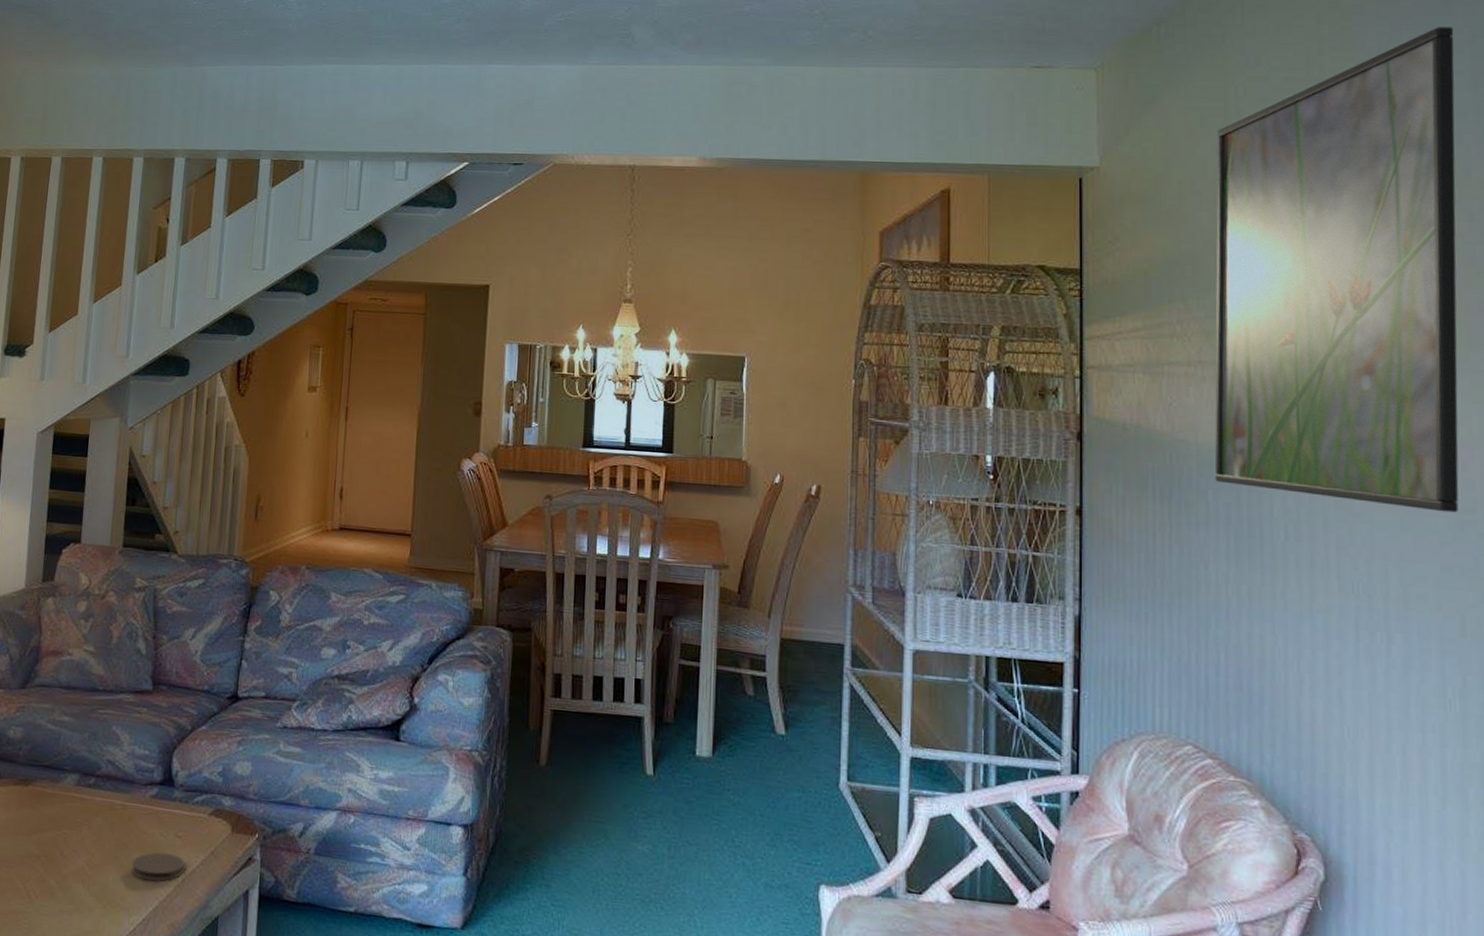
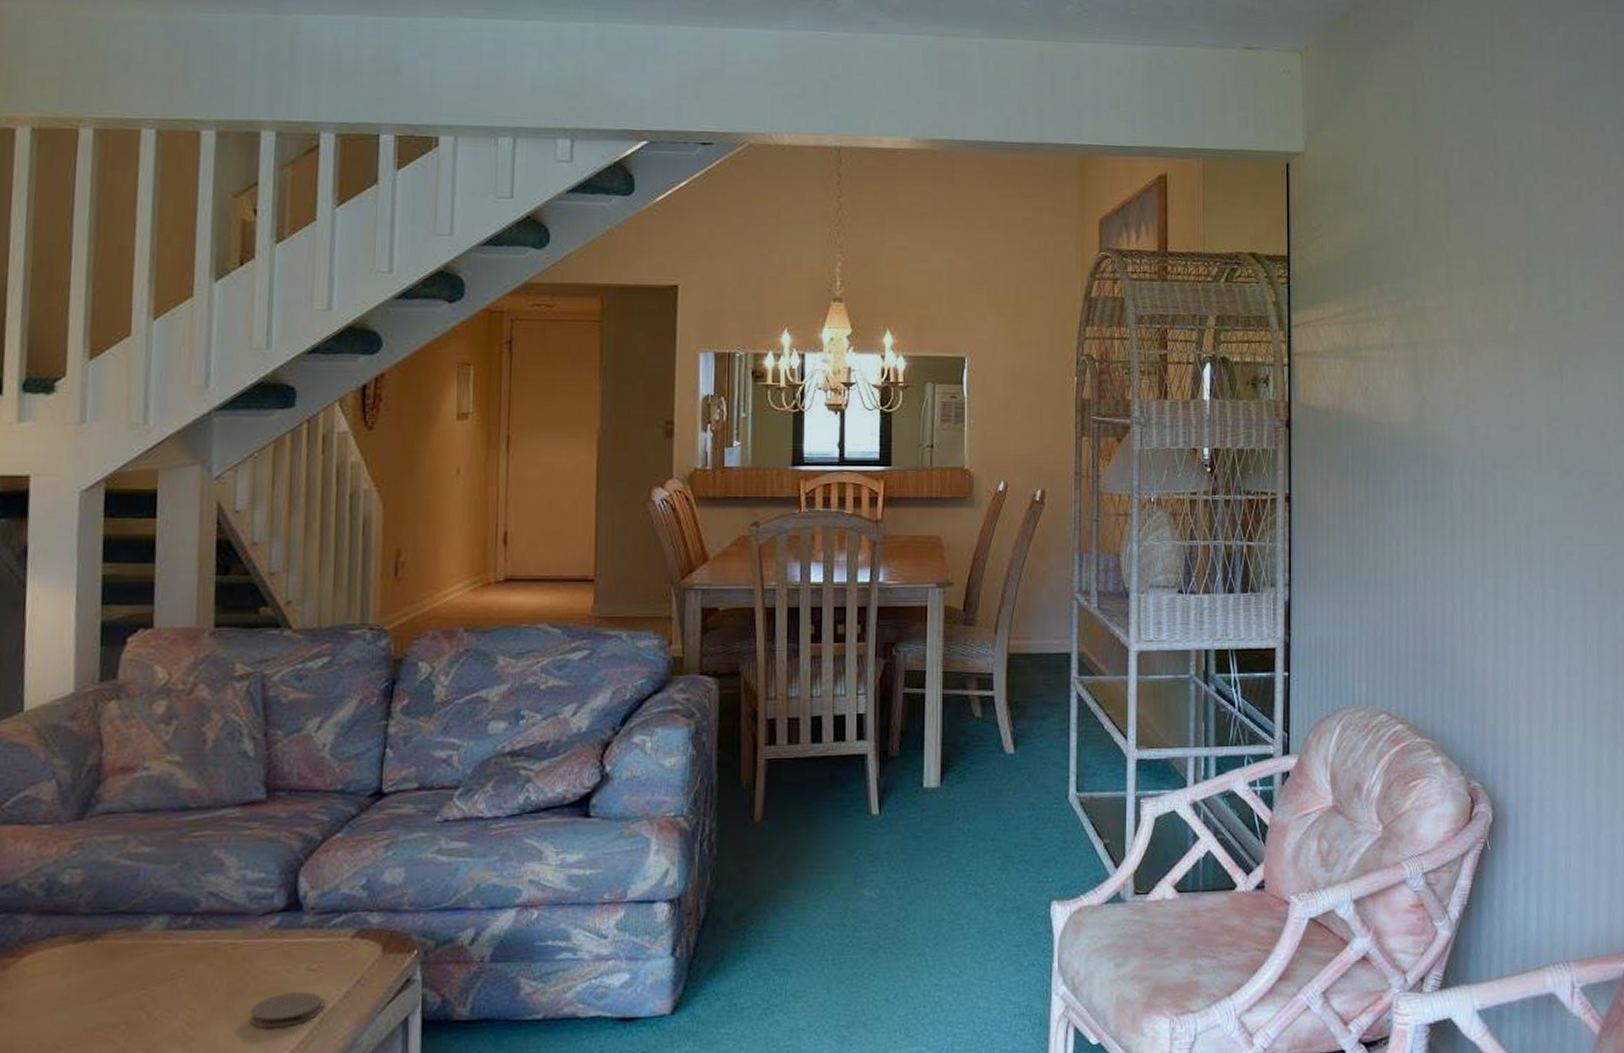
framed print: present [1214,27,1459,513] -> none [1404,21,1599,475]

